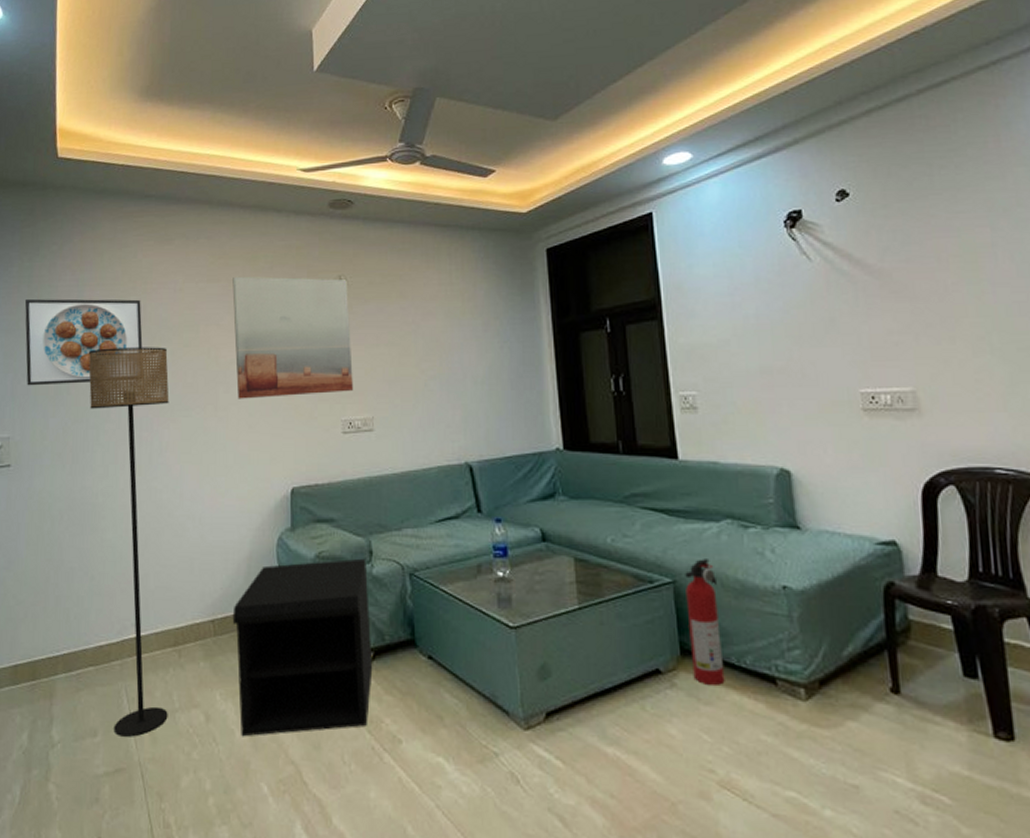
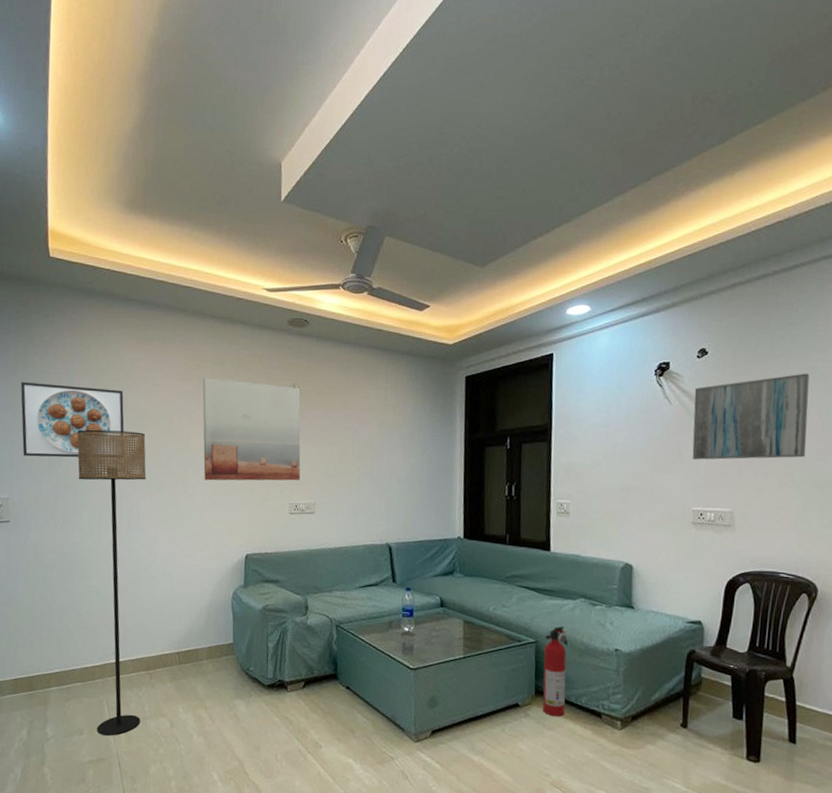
nightstand: present [232,558,373,737] -> none [194,611,304,739]
wall art: none [839,208,1002,328] -> present [692,373,810,460]

